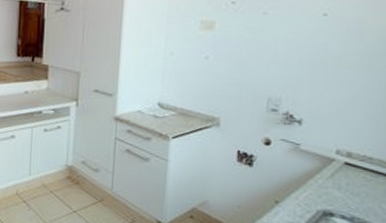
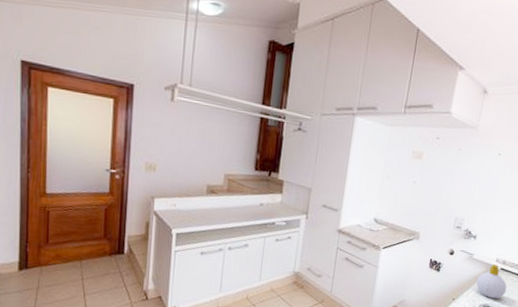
soap bottle: none [307,157,358,204] -> present [476,264,507,299]

